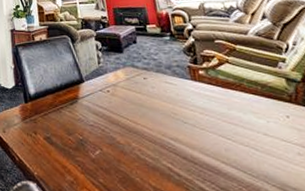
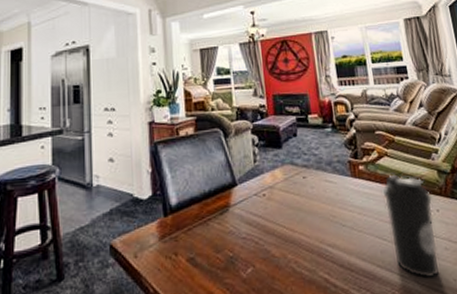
water bottle: none [224,80,291,181] -> present [382,174,439,279]

